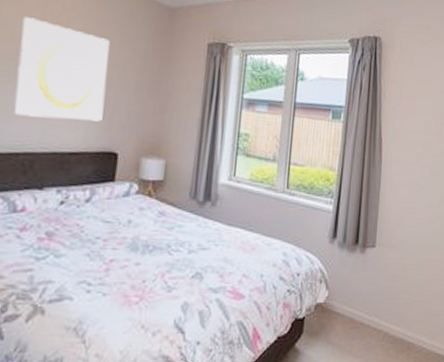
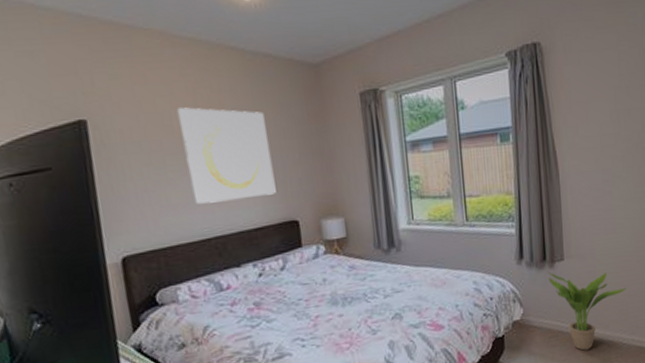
potted plant: none [358,256,432,349] -> present [548,271,626,351]

